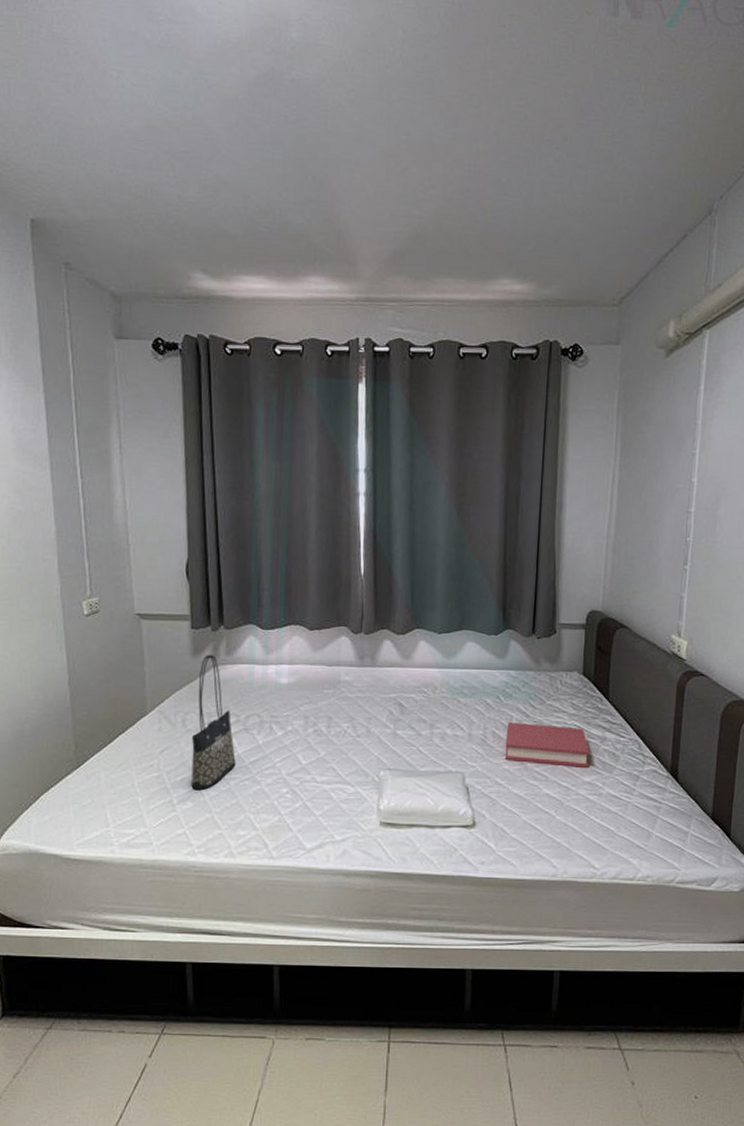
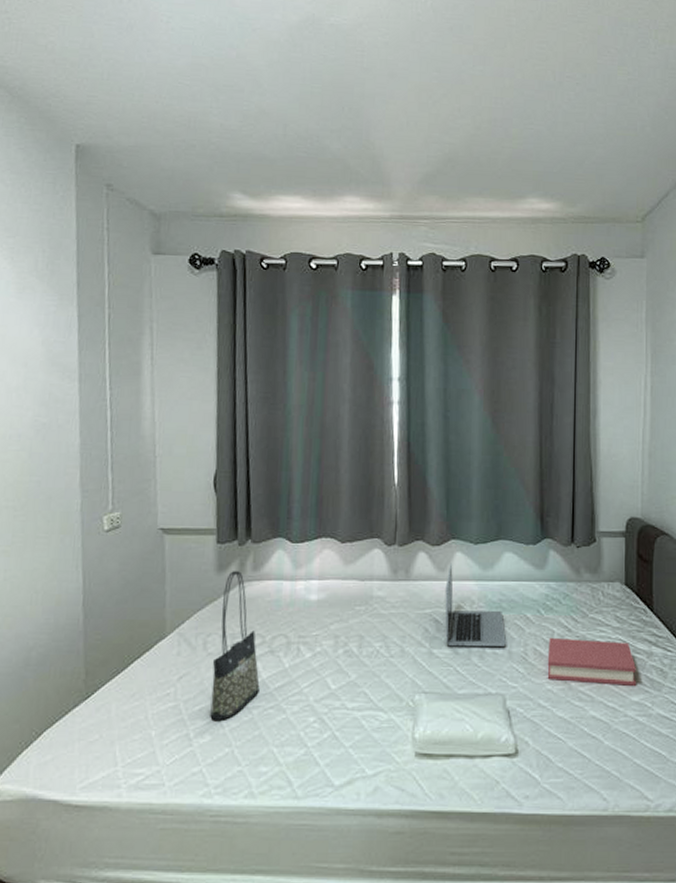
laptop: none [408,651,467,730] -> present [445,563,506,647]

